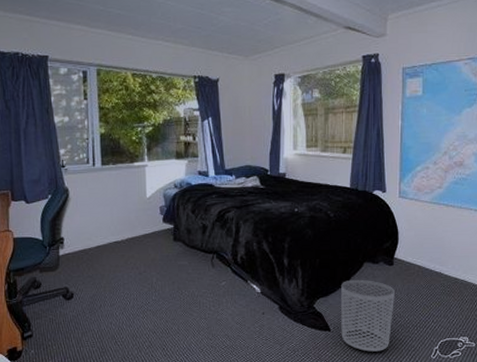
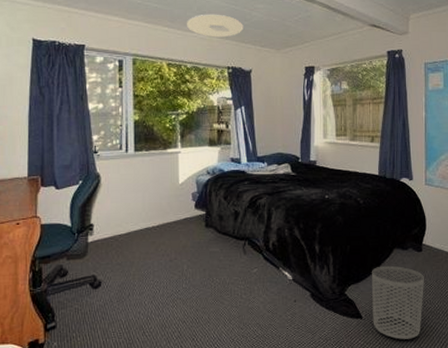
ceiling light: none [151,19,210,45] -> present [187,14,244,38]

